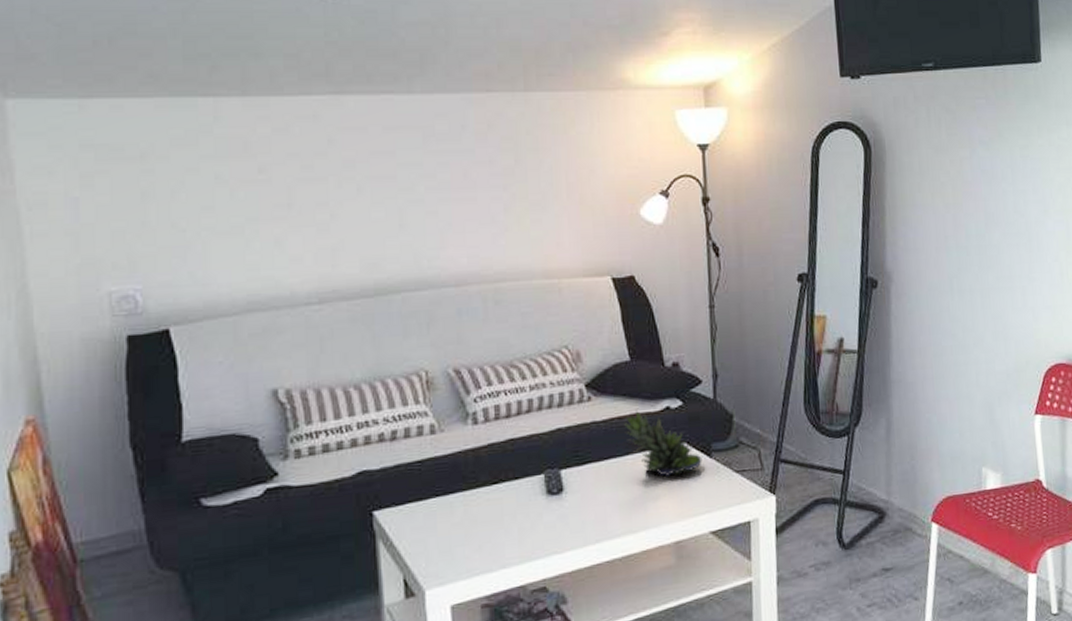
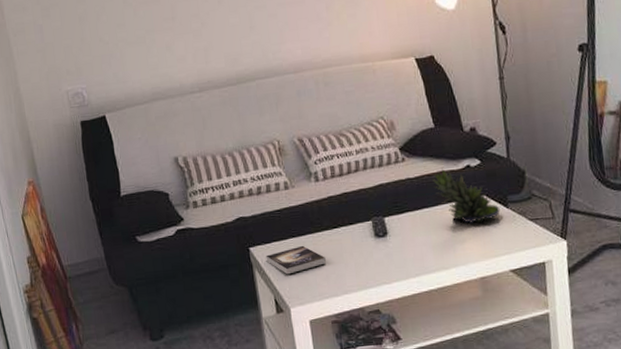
book: none [396,506,481,546] -> present [266,245,327,275]

